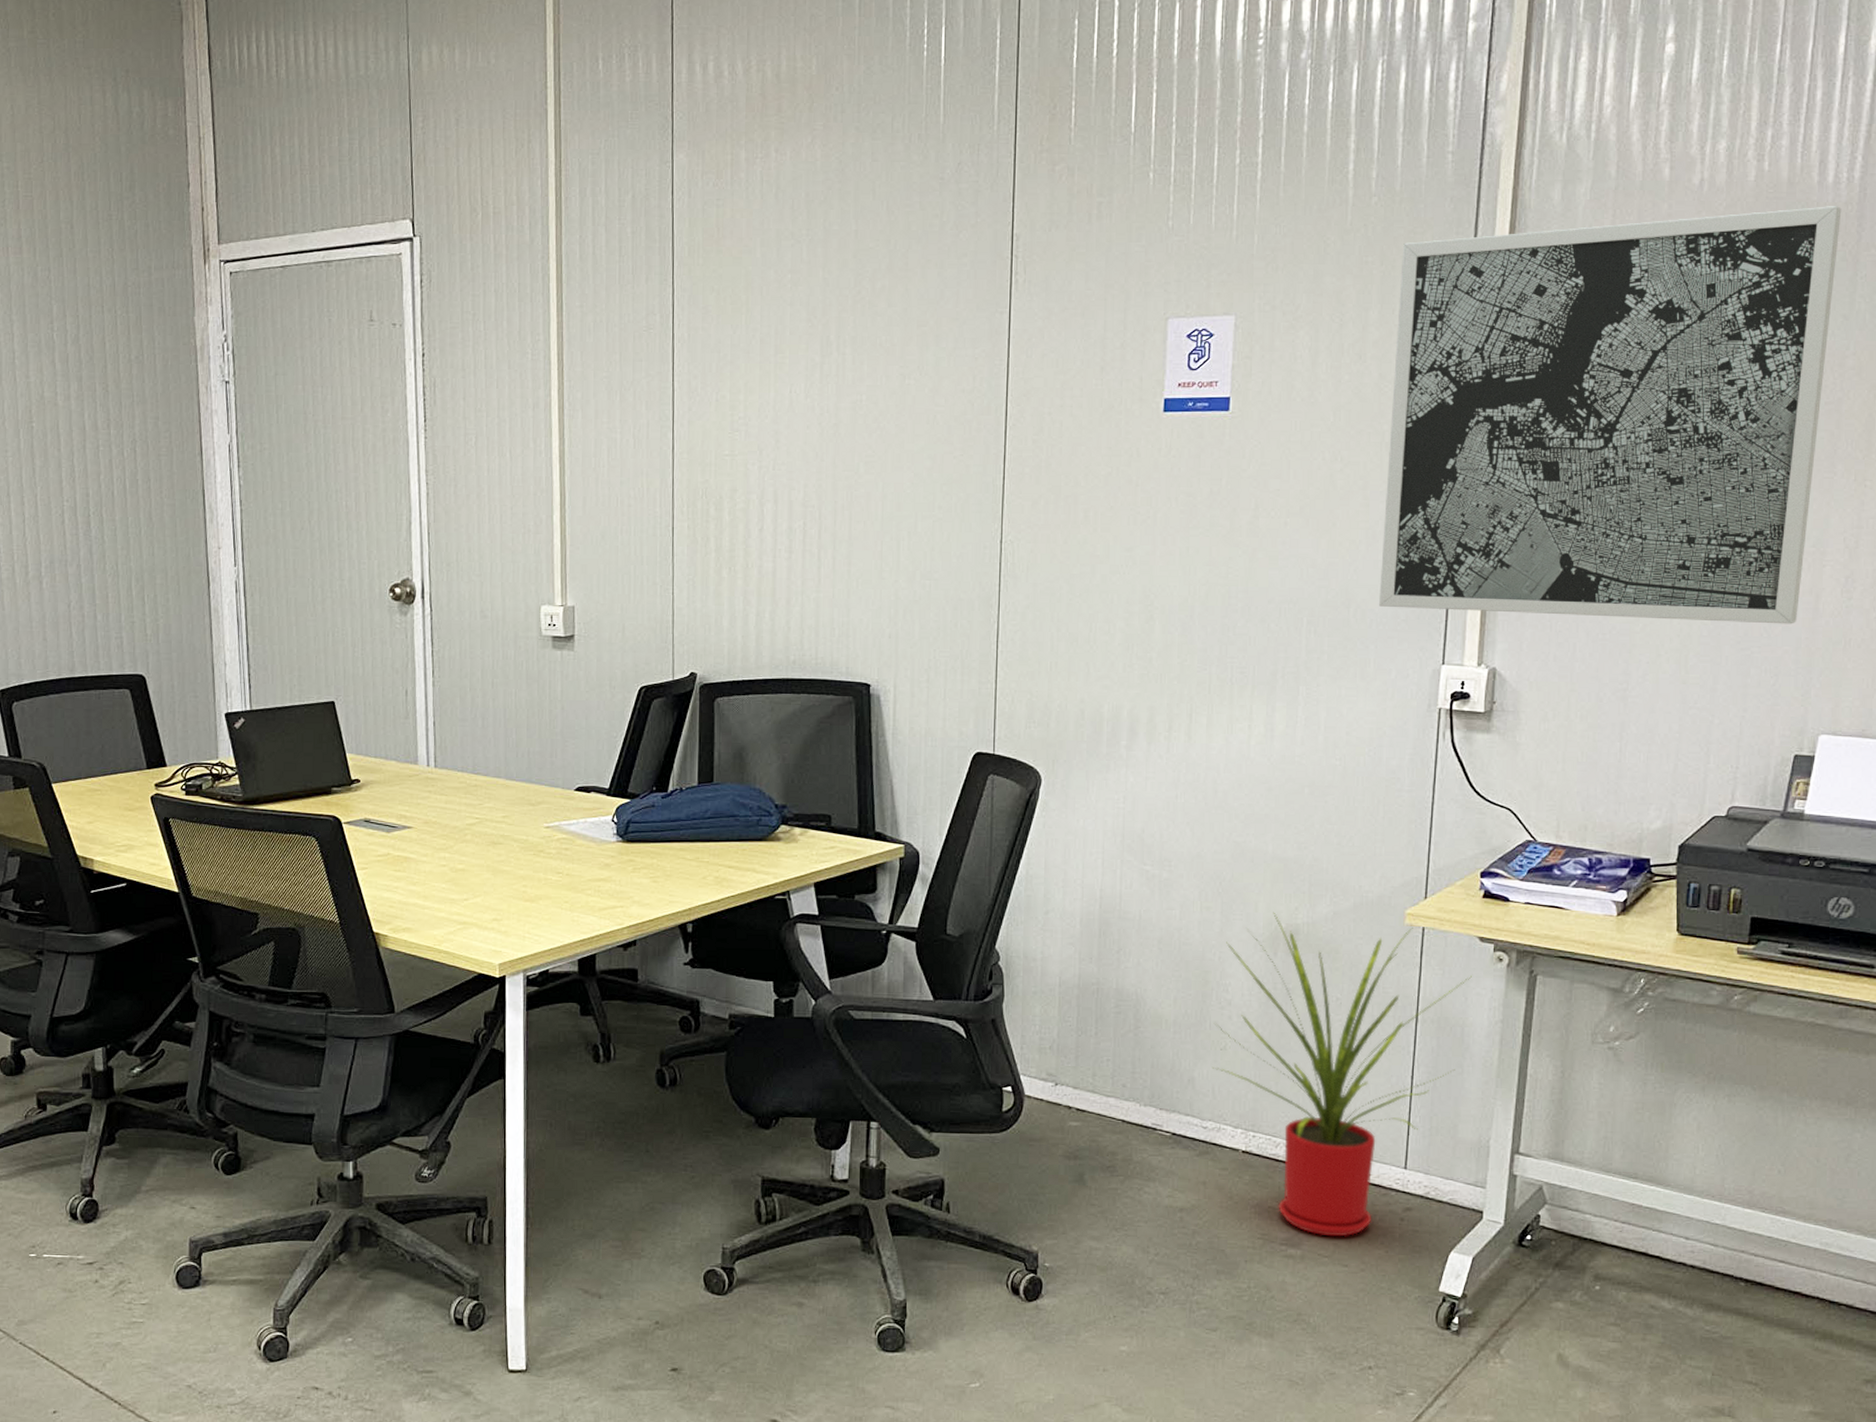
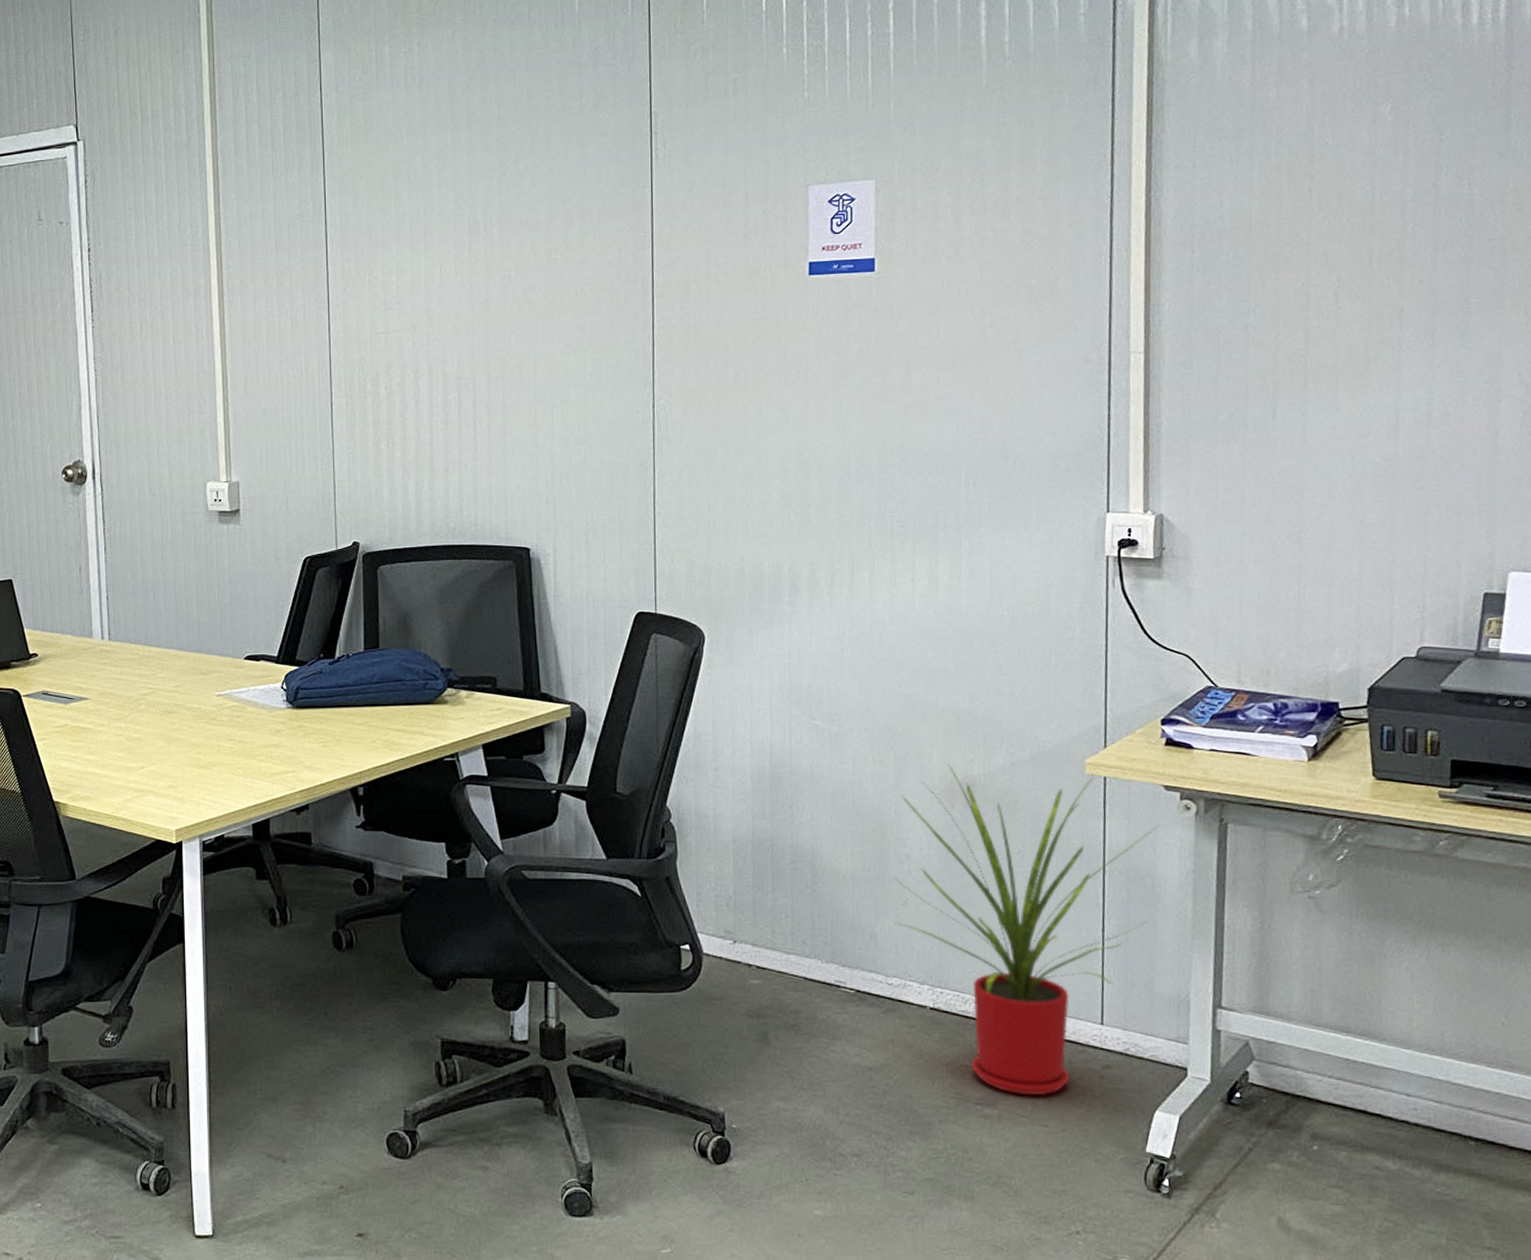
wall art: present [1379,206,1842,624] -> none [1037,47,1489,462]

